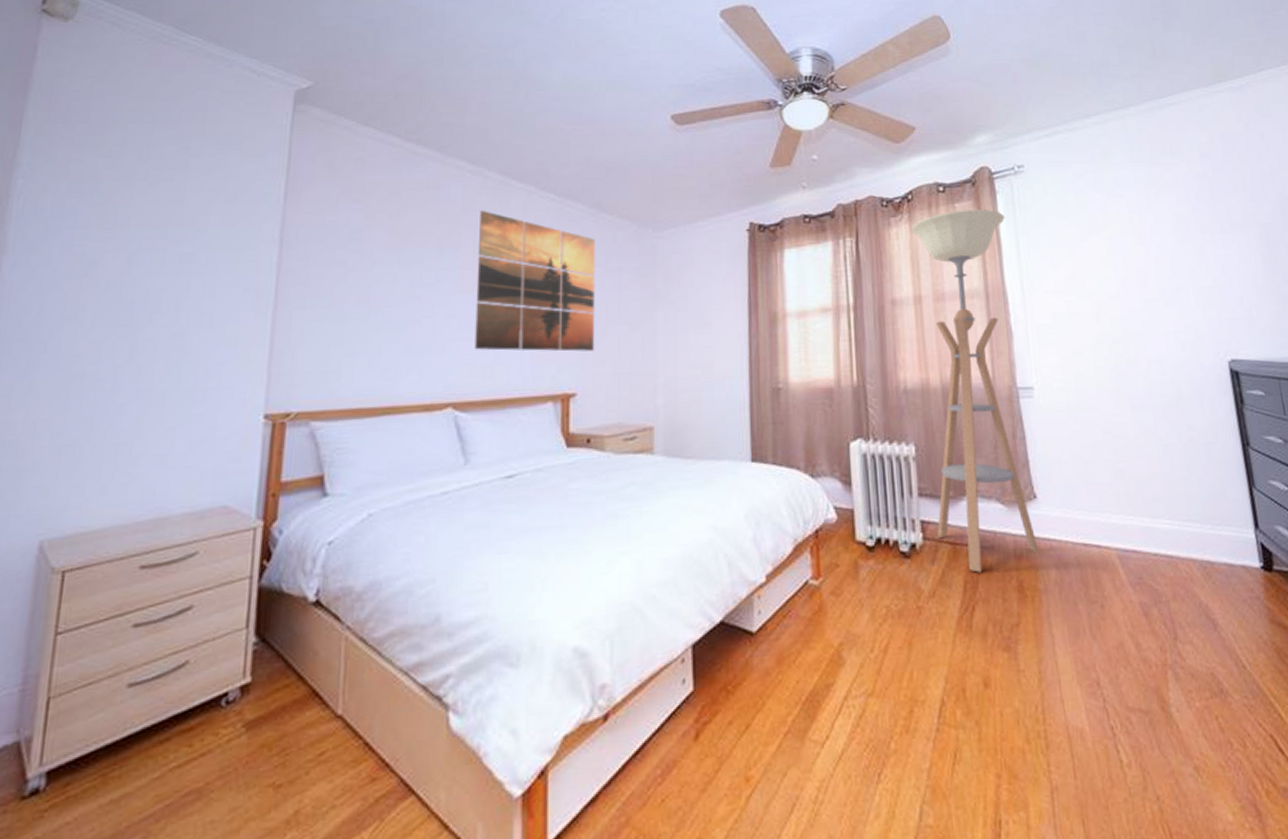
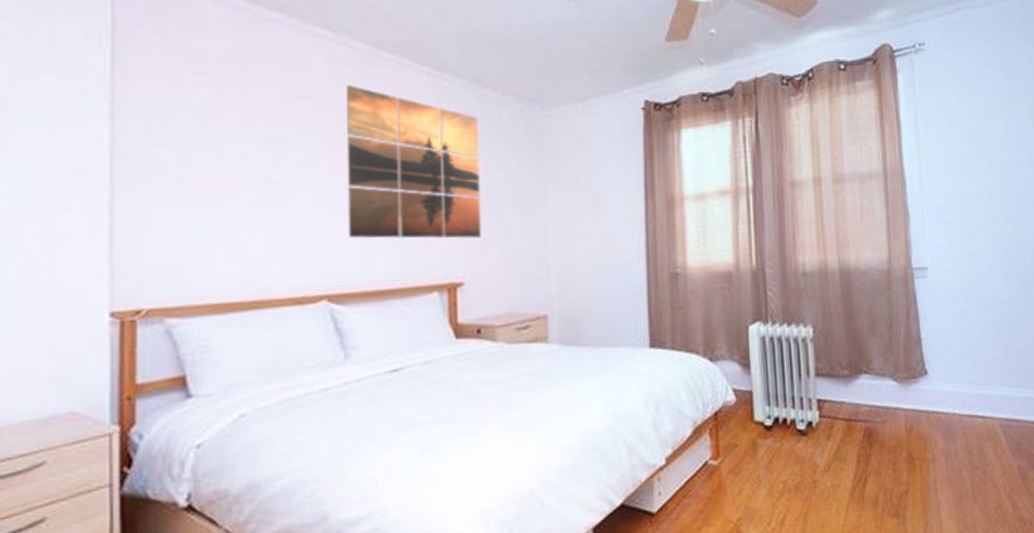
floor lamp: present [911,210,1040,573] -> none [812,89,929,447]

